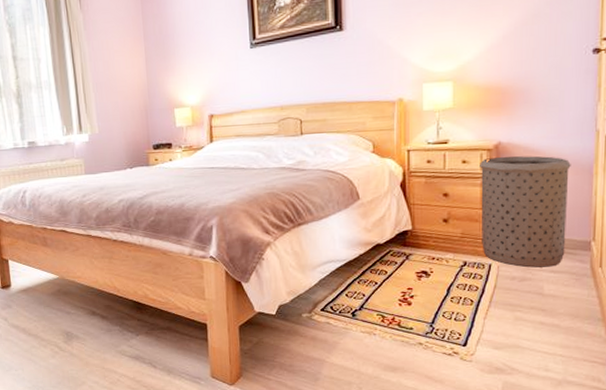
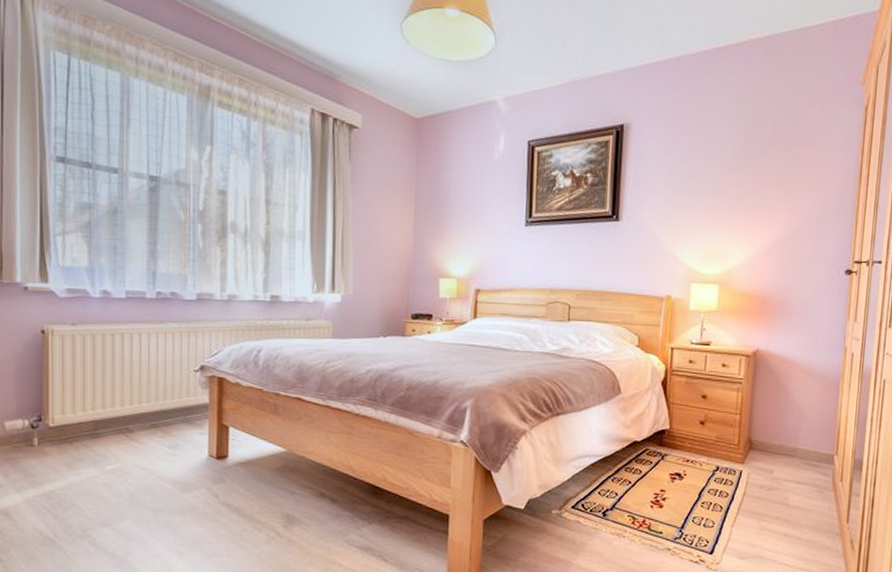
laundry basket: present [480,156,571,268] -> none [734,364,821,478]

